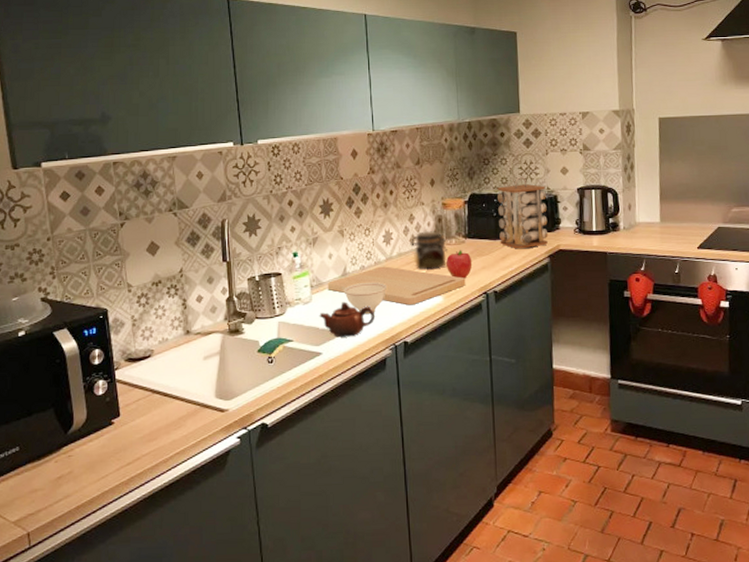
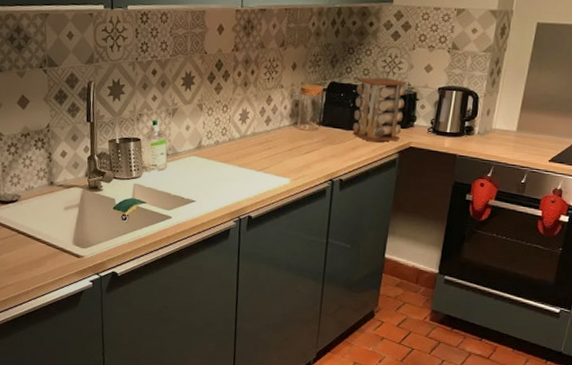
teapot: present [319,301,376,338] -> none [172,172,225,205]
cutting board: present [327,266,466,306] -> none [182,143,314,184]
bowl: present [344,282,386,315] -> none [197,156,238,187]
jar: present [410,231,447,270] -> none [265,114,300,152]
fruit: present [446,250,473,279] -> none [297,136,323,164]

